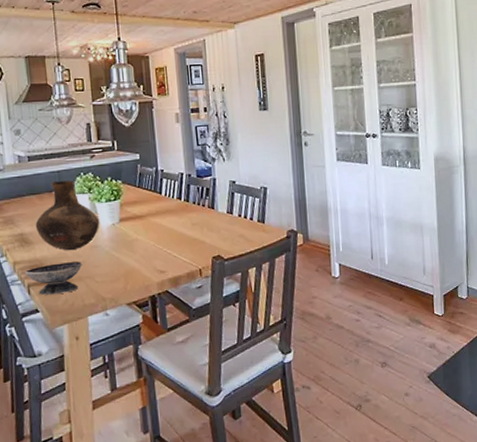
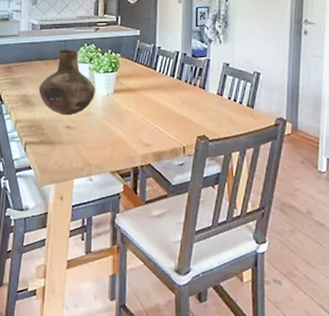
bowl: present [25,261,83,295] -> none [24,126,76,155]

